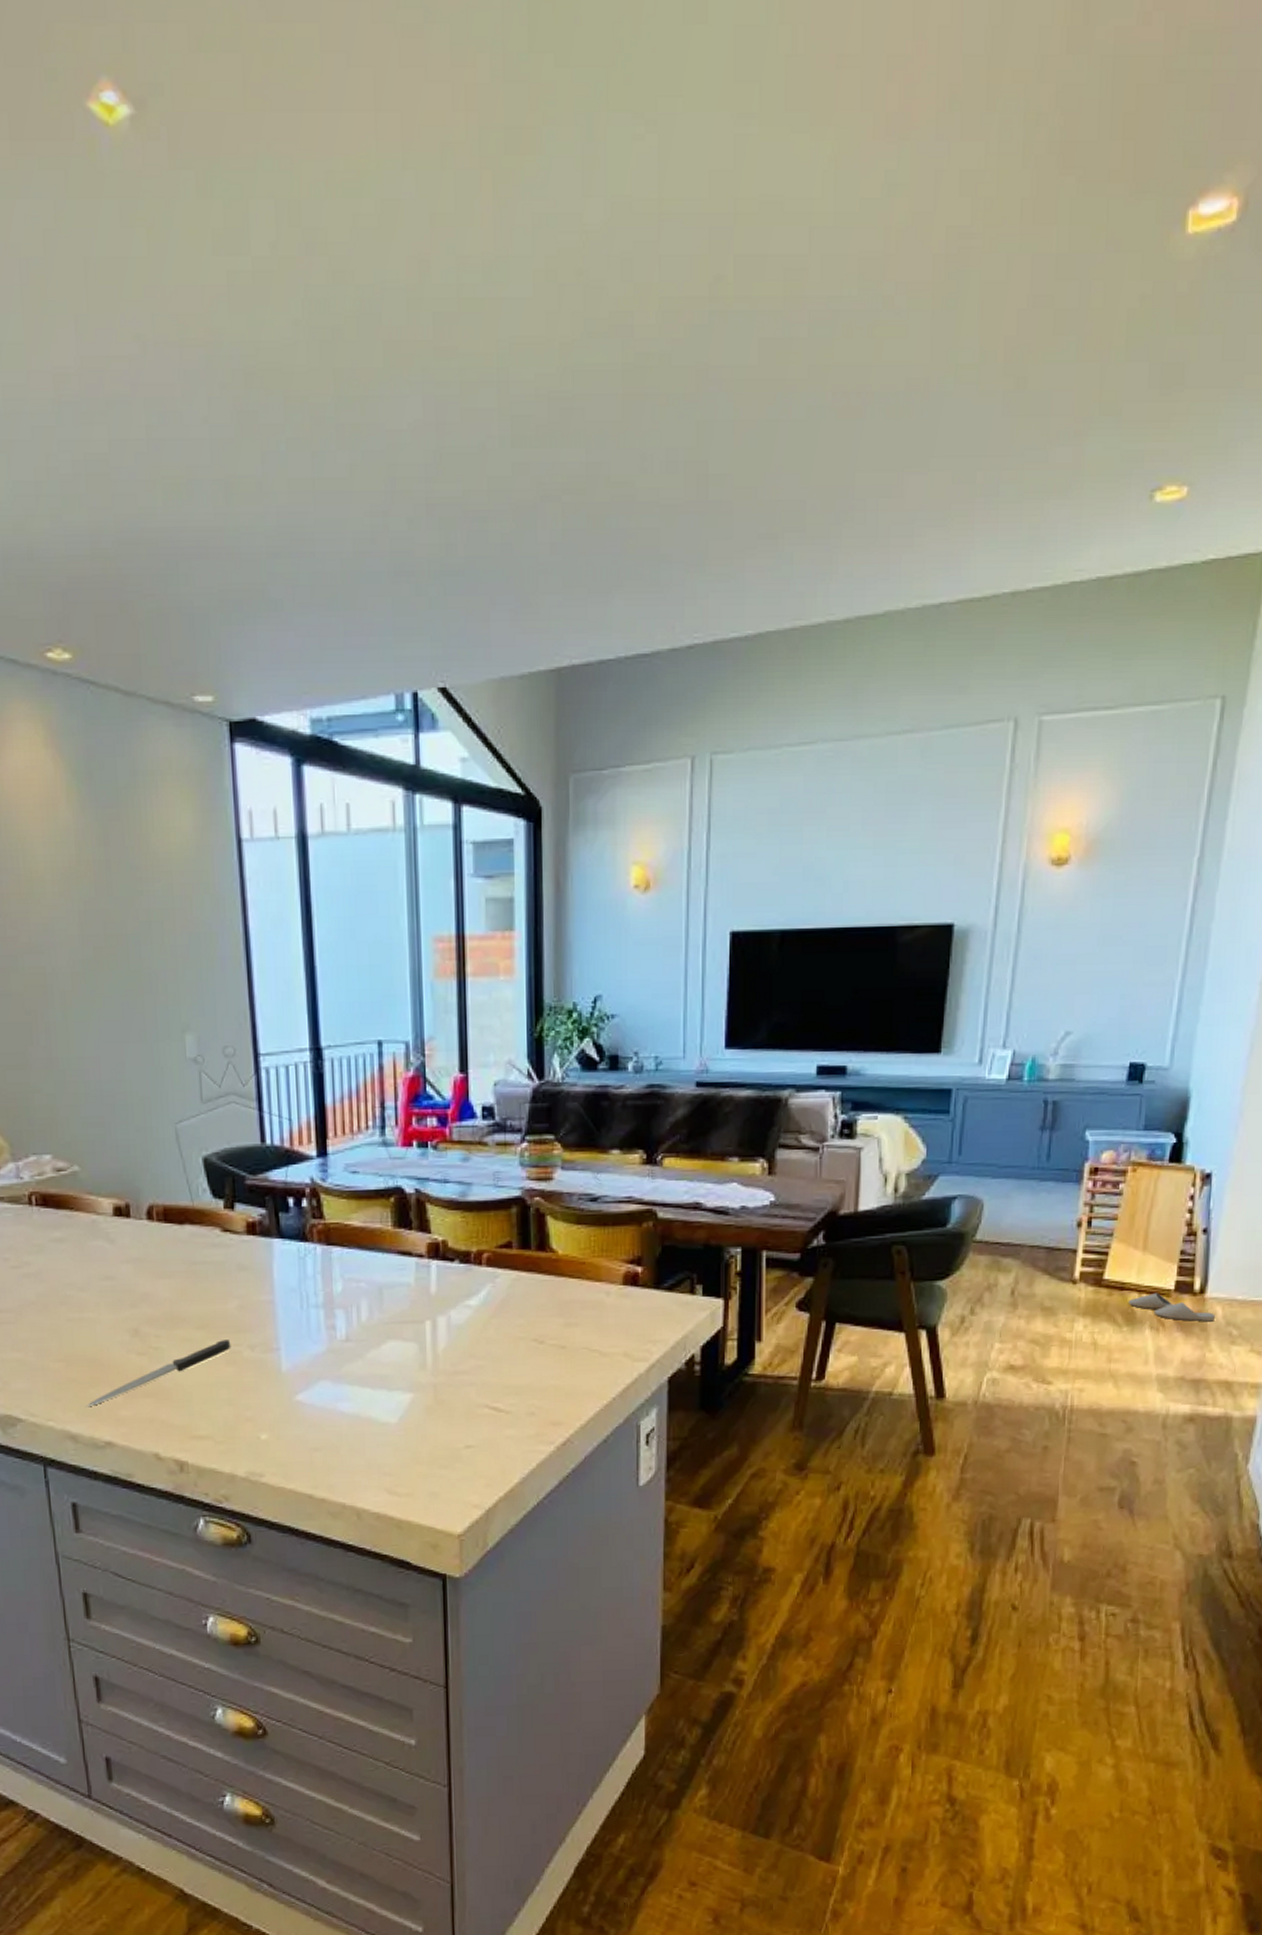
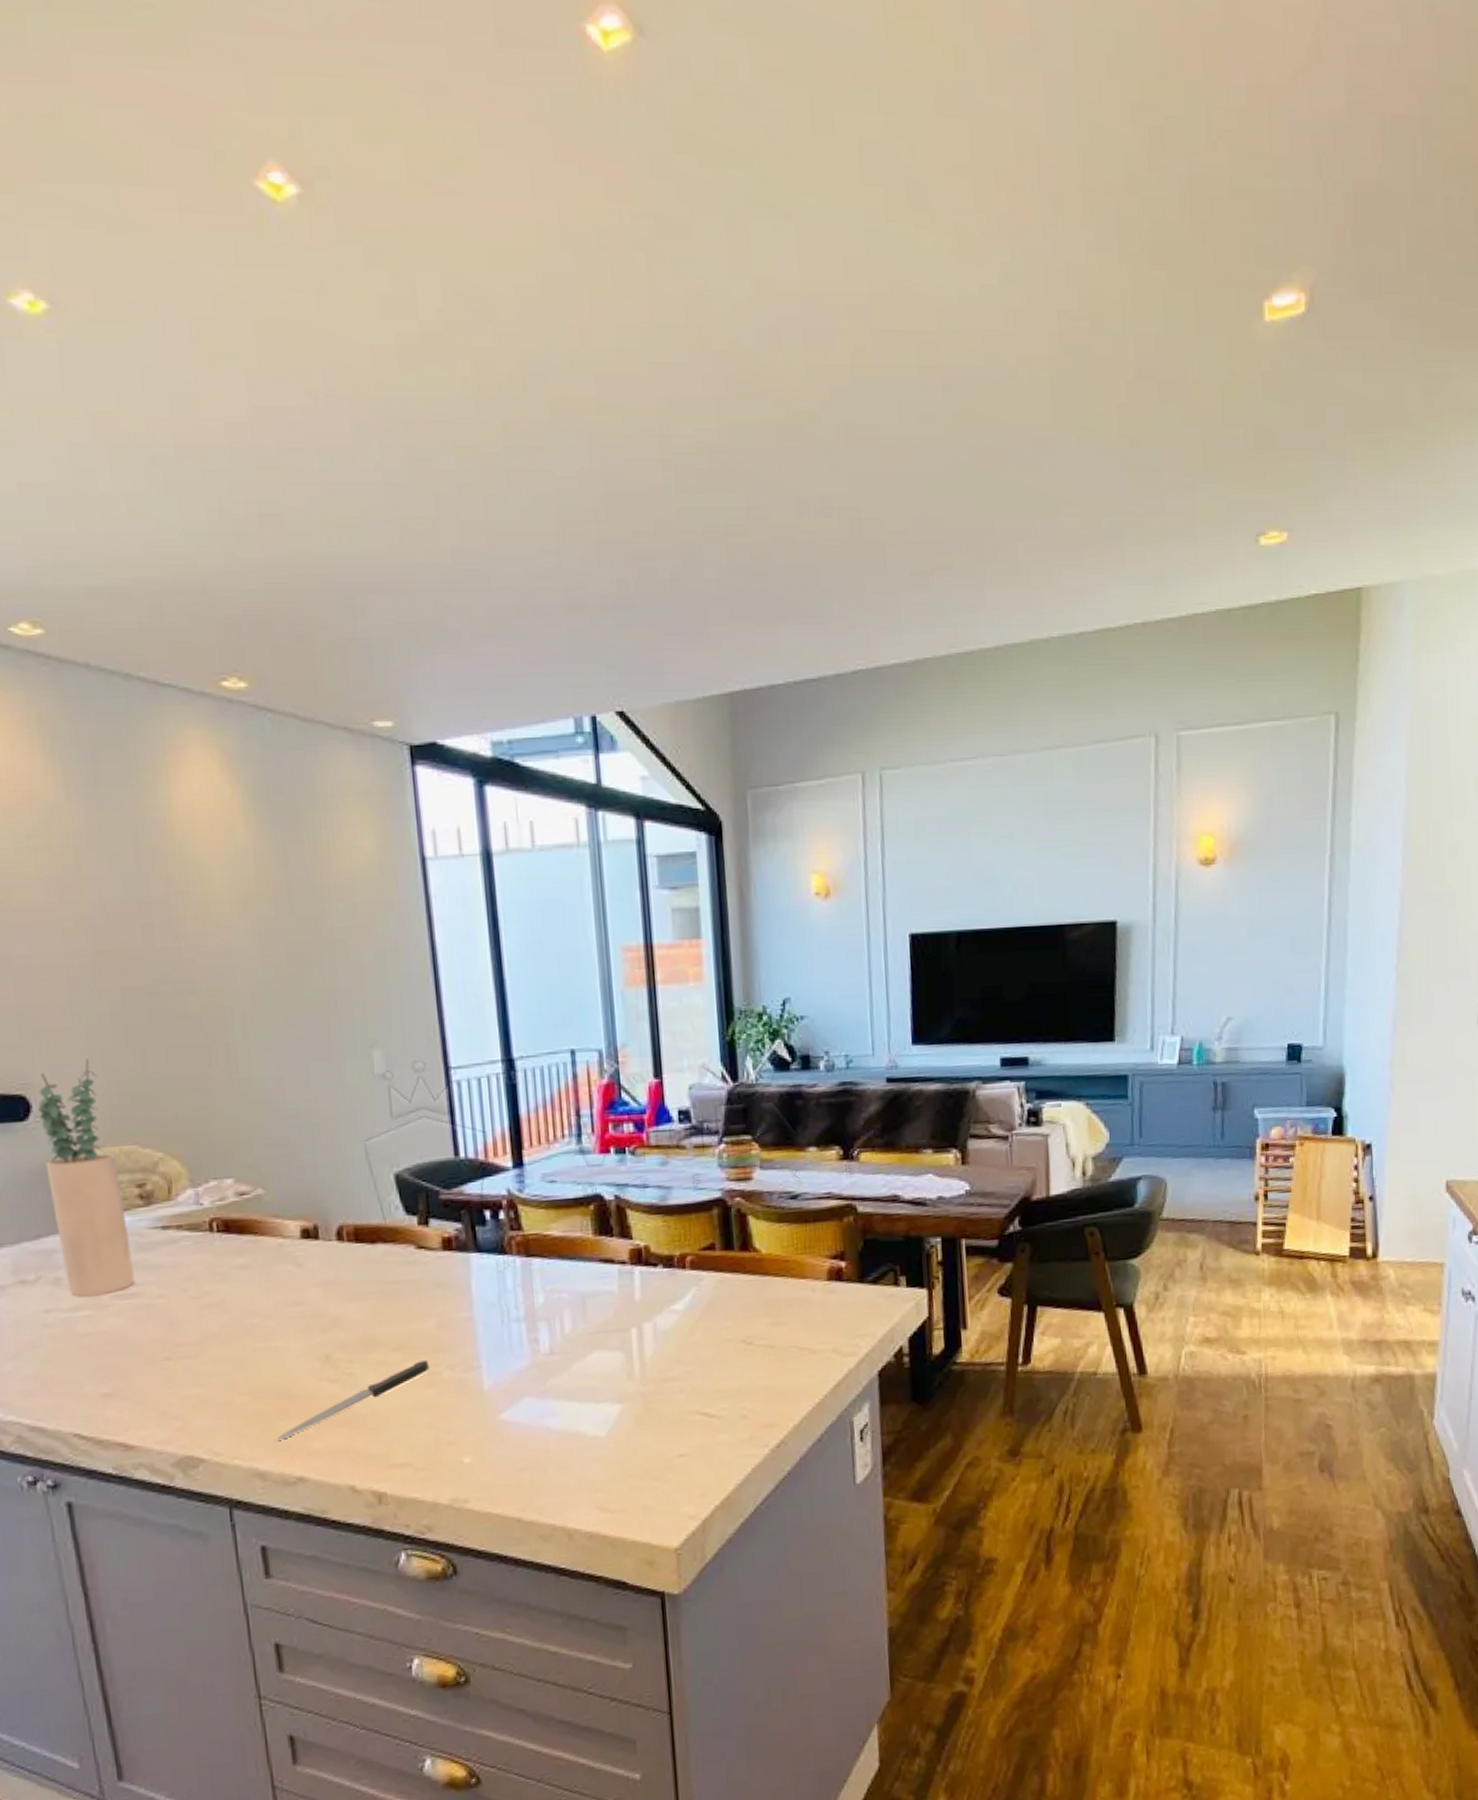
slippers: present [1128,1292,1216,1322] -> none [1308,1259,1390,1285]

